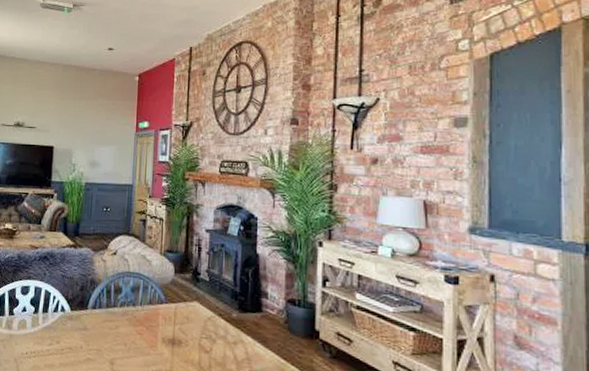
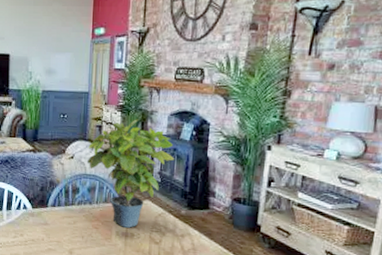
potted plant: none [130,213,222,334] -> present [86,119,174,228]

